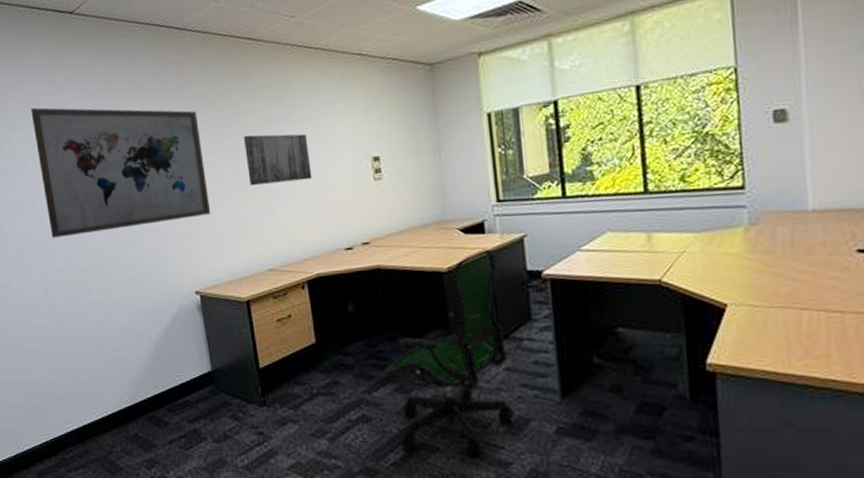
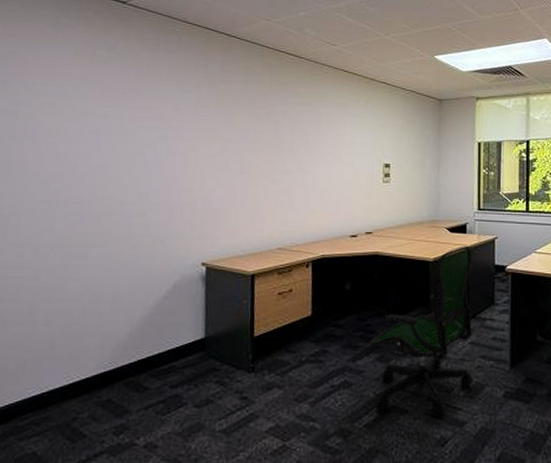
wall art: present [31,107,211,238] -> none [54,77,233,201]
wall art: present [243,133,312,186] -> none [272,132,331,176]

